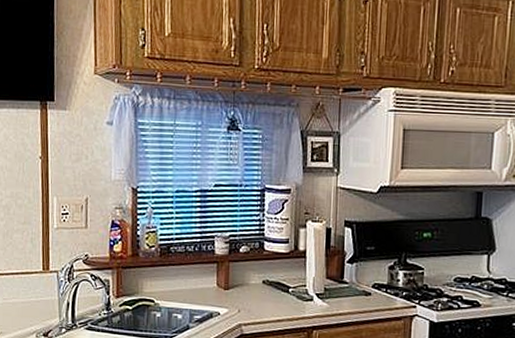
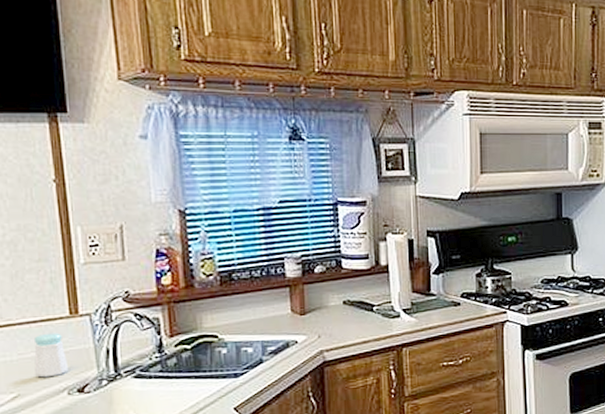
salt shaker: none [14,284,39,321] -> present [33,333,69,378]

